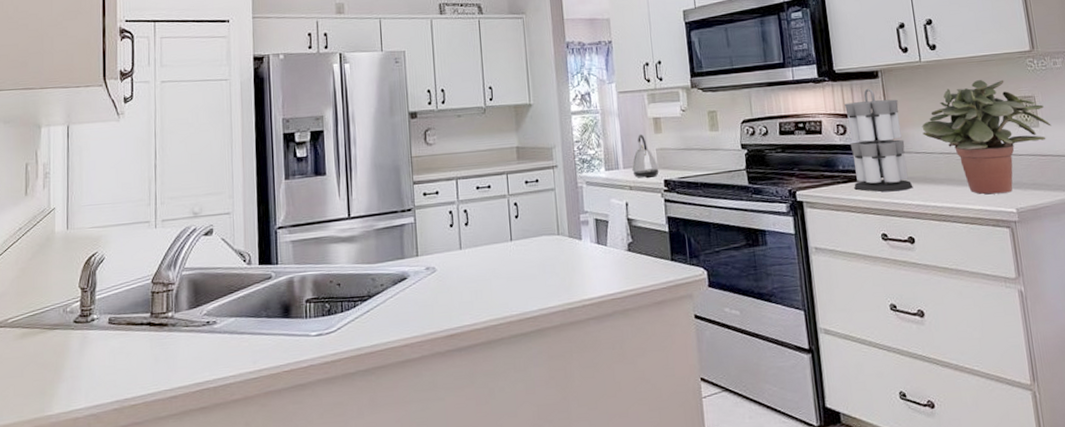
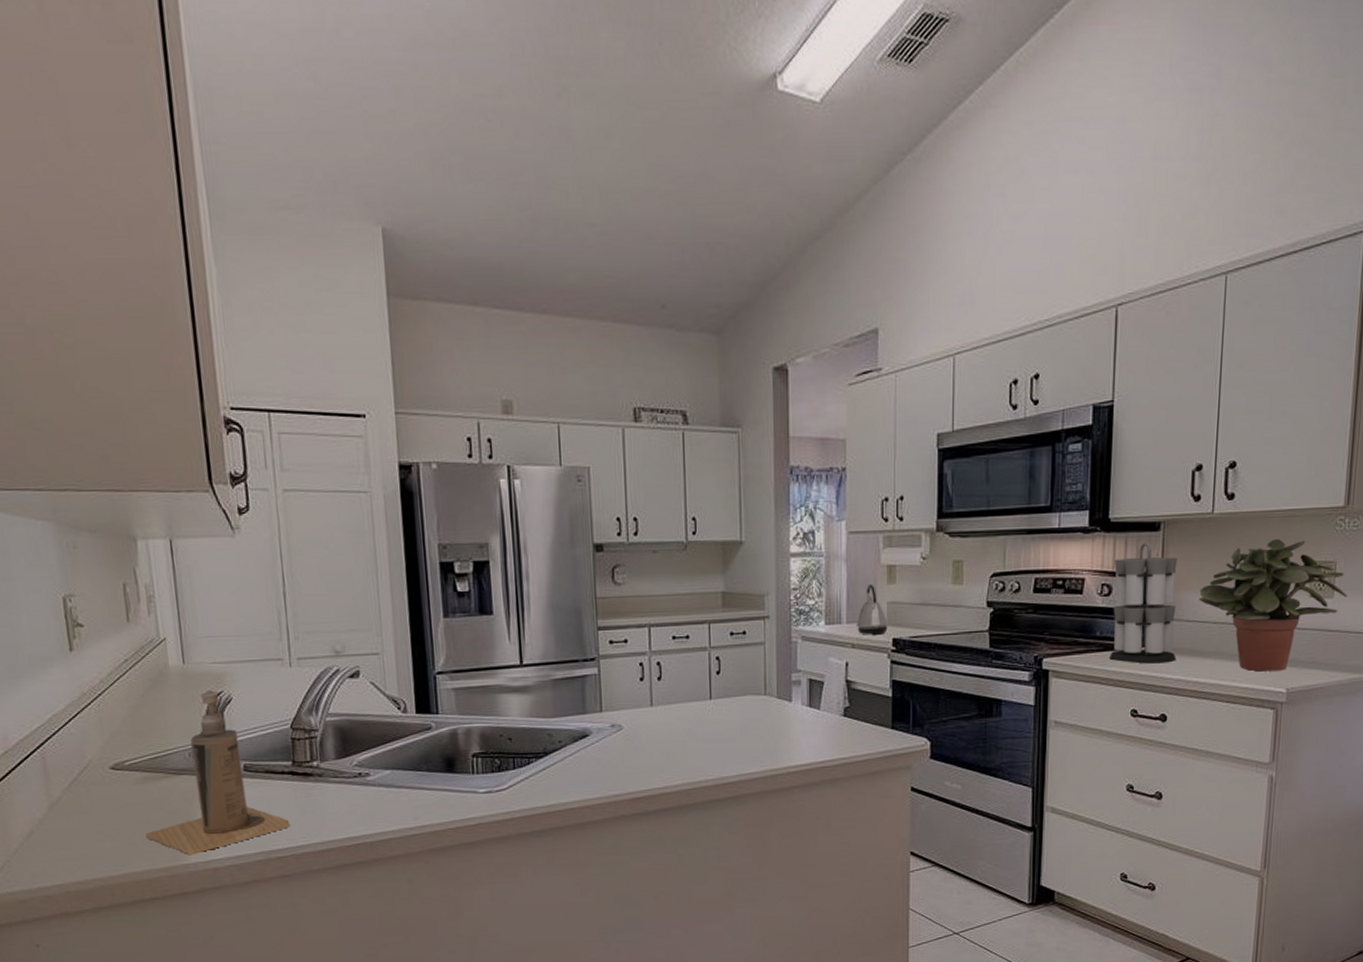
soap dispenser: none [17,252,145,407] -> present [145,690,291,856]

